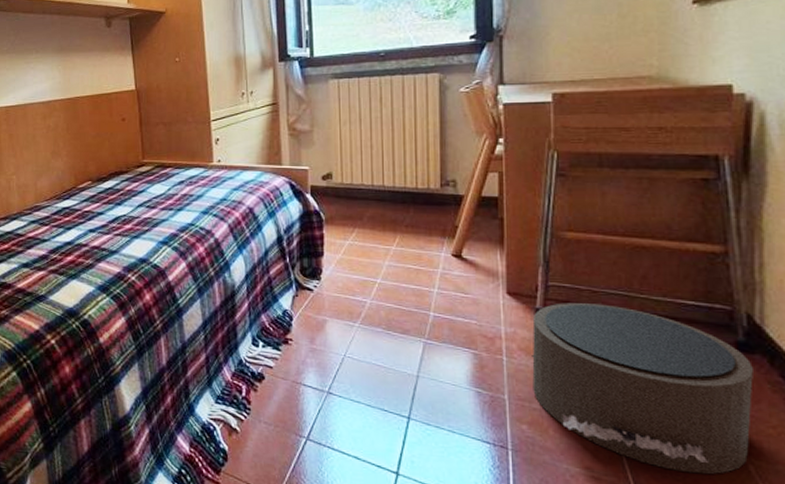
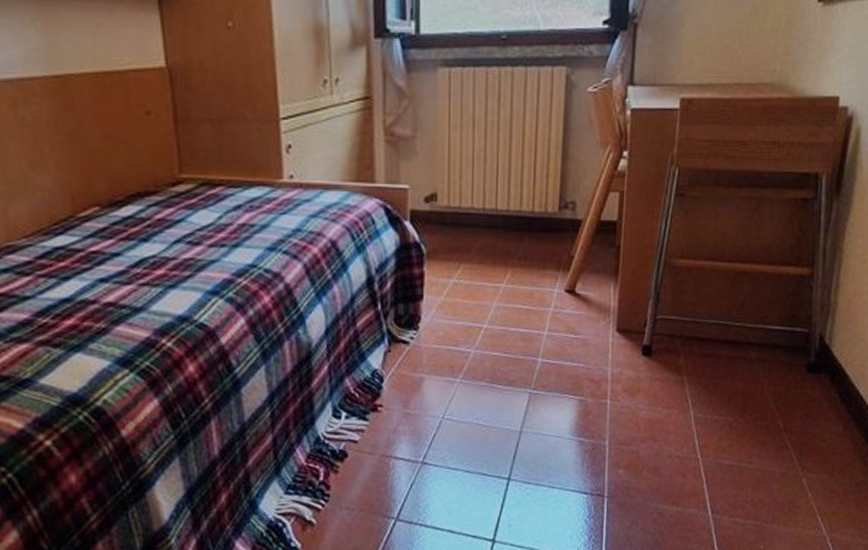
pouf: present [532,303,753,475] -> none [632,335,818,494]

